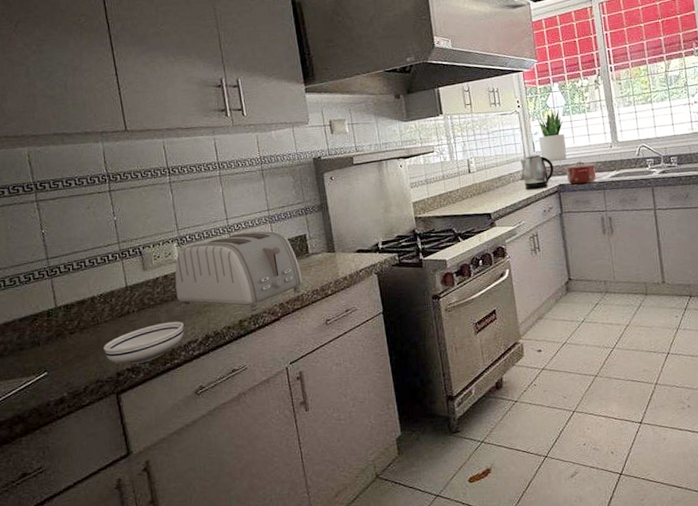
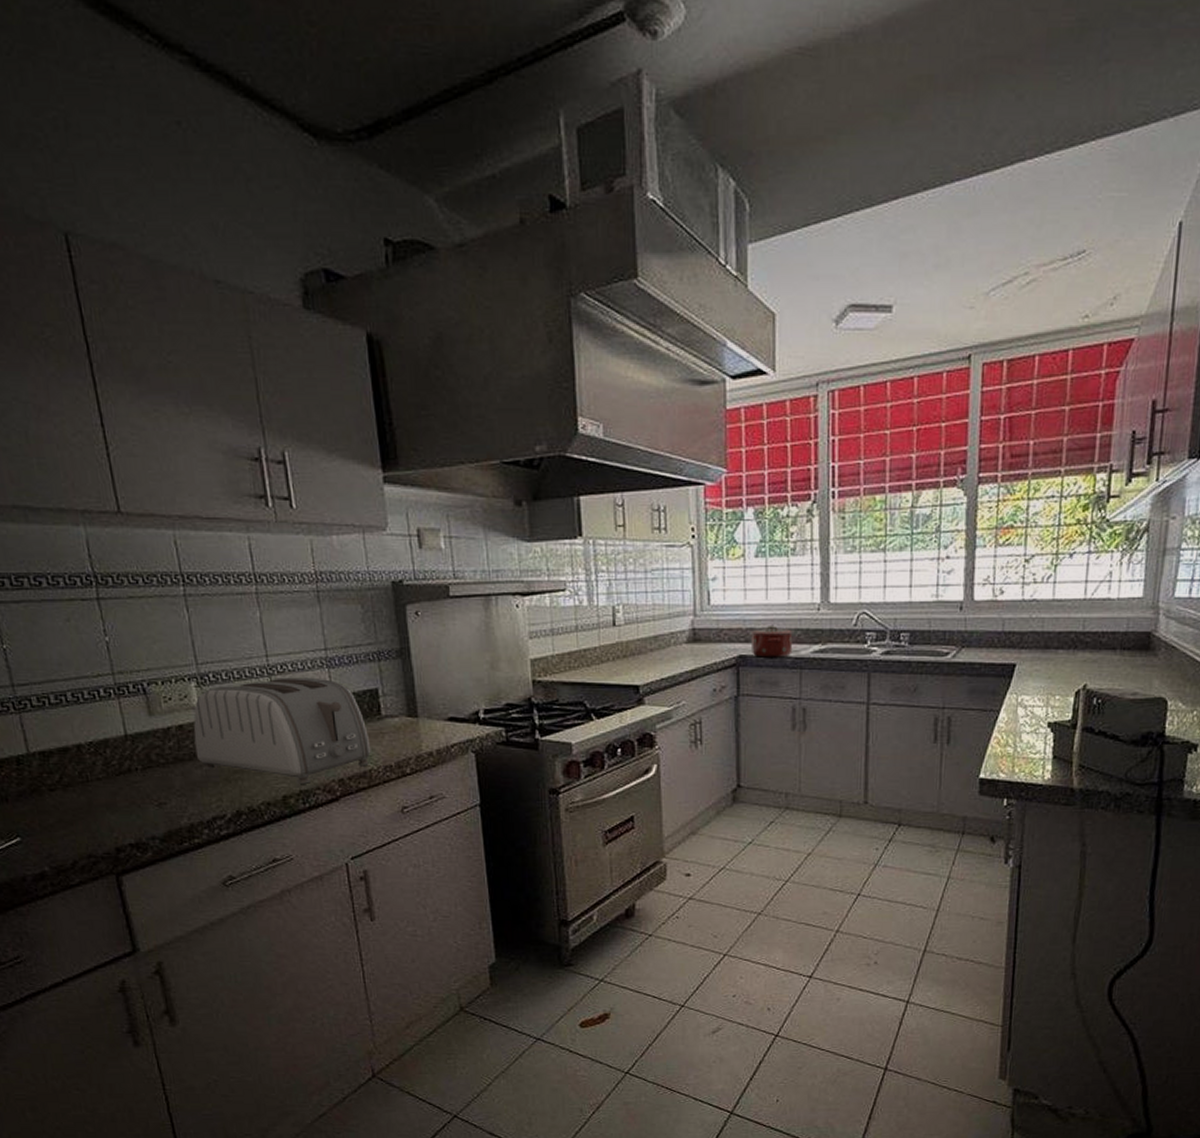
bowl: present [103,321,185,364] -> none [96,788,208,838]
kettle: present [520,154,554,190] -> none [687,609,734,659]
planter: present [537,110,567,163] -> none [717,546,755,623]

